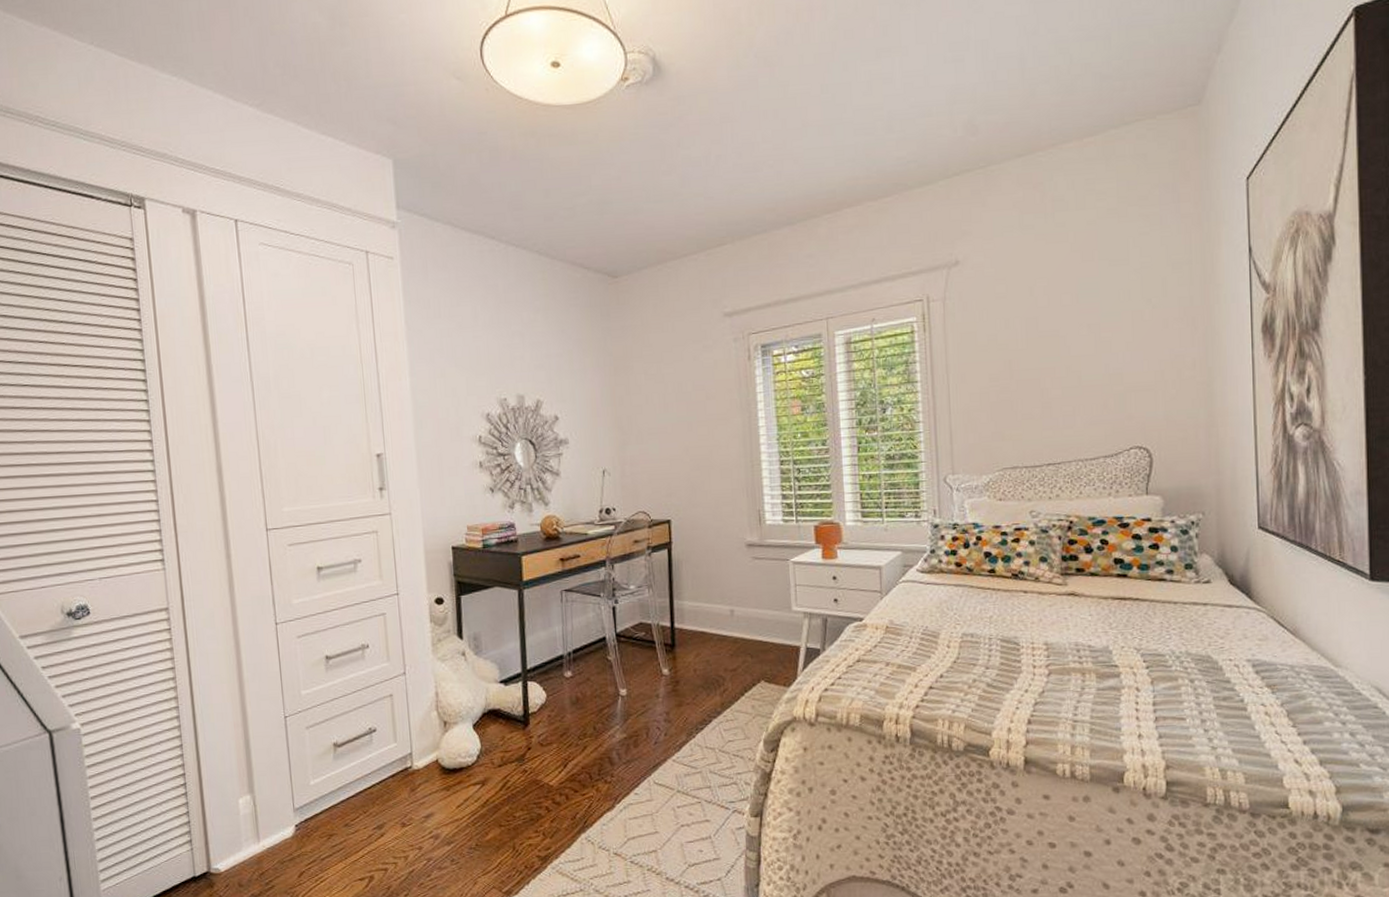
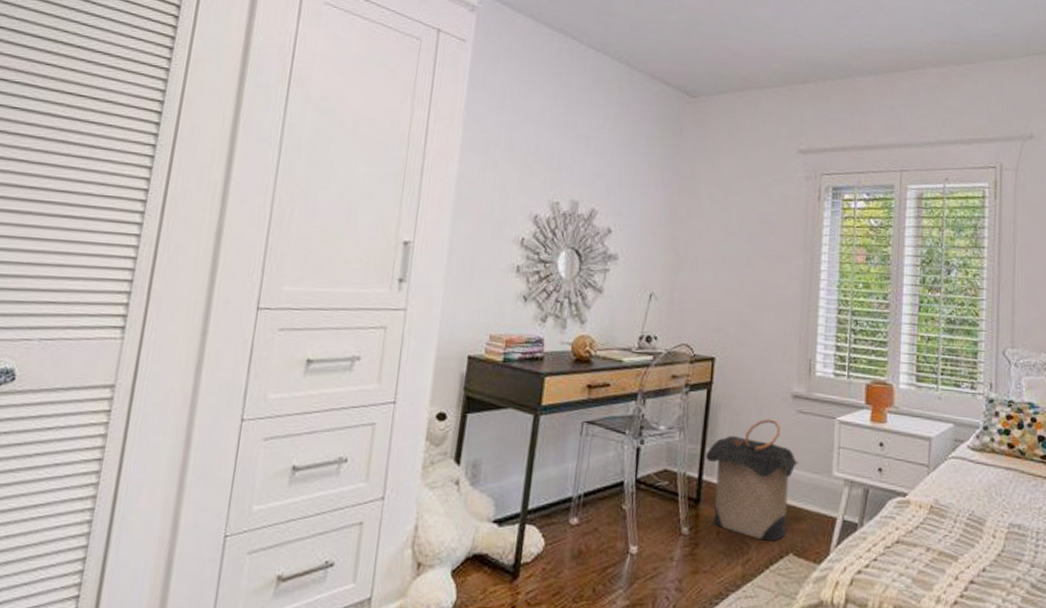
laundry hamper: none [674,568,759,673] -> present [705,419,798,541]

